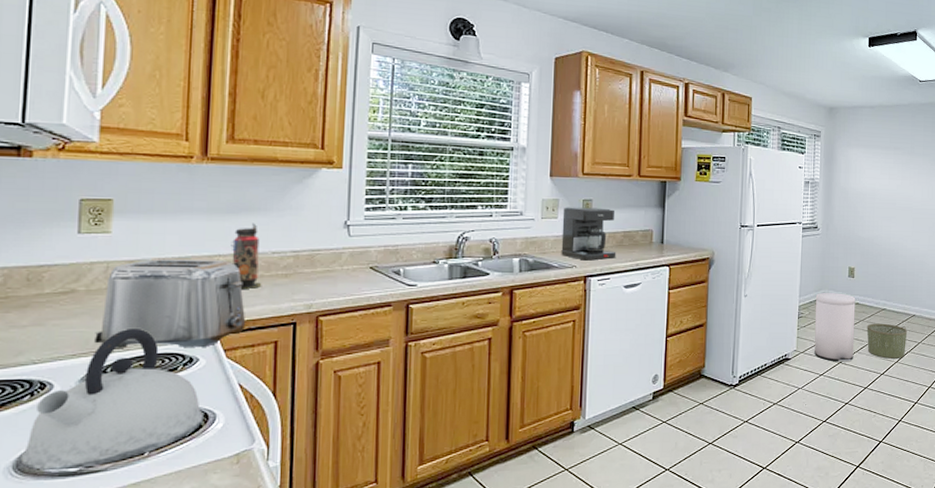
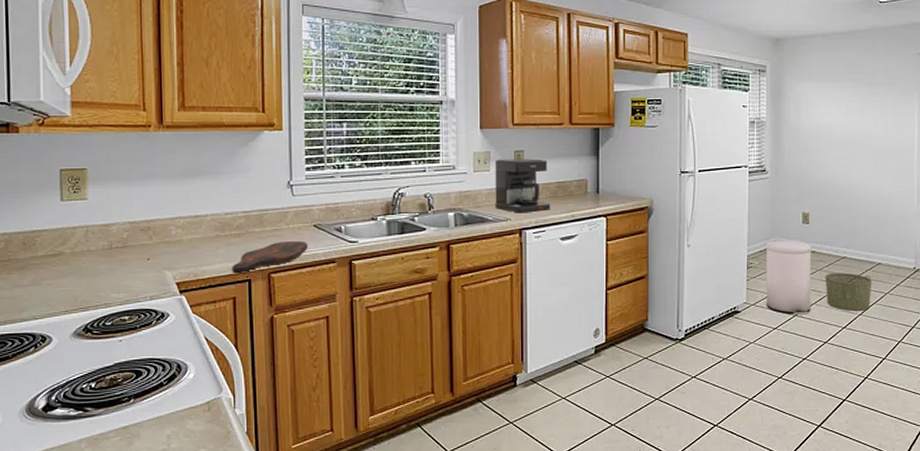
kettle: present [20,327,204,471] -> none [31,286,177,415]
toaster: present [95,259,246,348] -> none [82,222,207,305]
canister: present [231,223,262,289] -> none [189,186,219,248]
cutting board: none [275,283,363,317] -> present [232,241,308,274]

